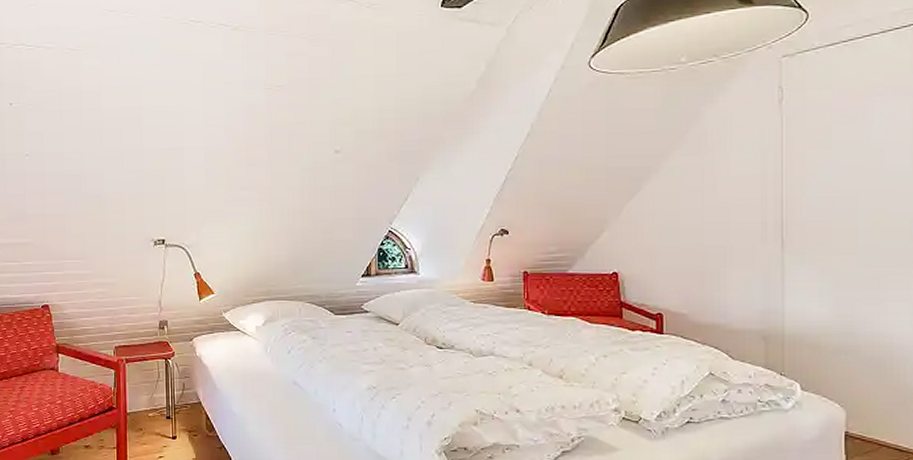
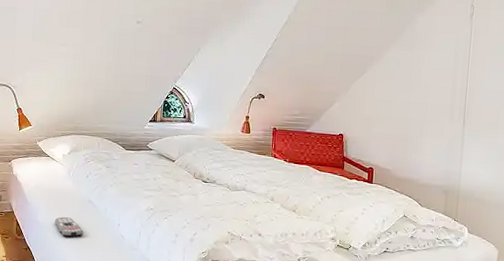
remote control: none [253,405,291,430] -> present [55,217,84,237]

